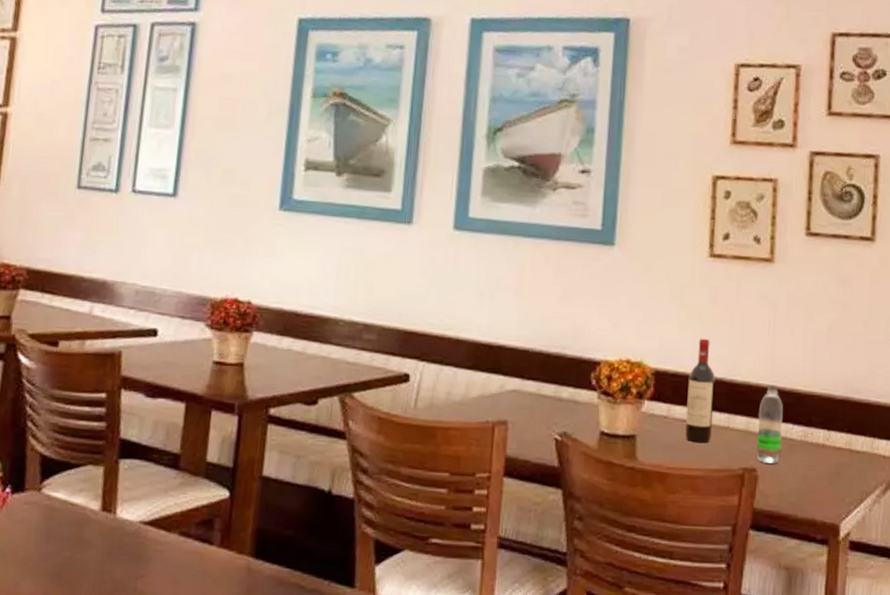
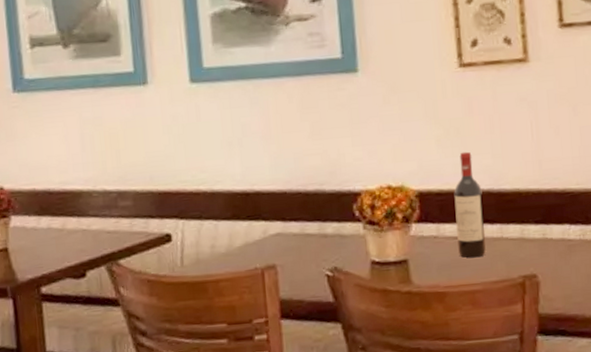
bottle: present [756,384,784,464] -> none [531,187,561,268]

